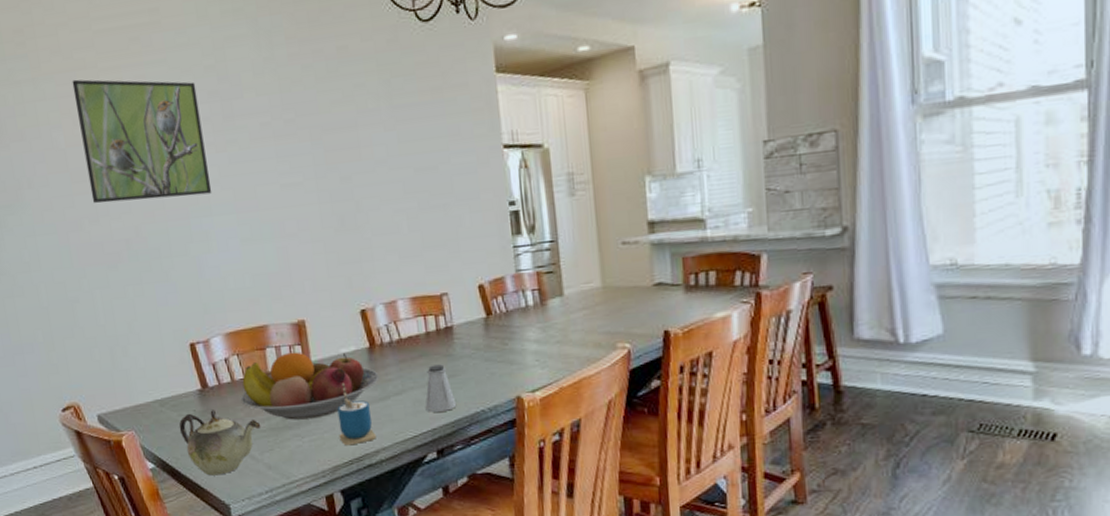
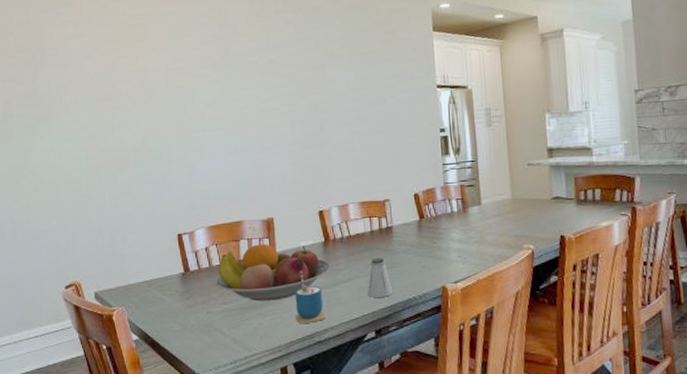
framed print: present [72,79,212,204] -> none [105,22,207,118]
teapot: present [179,410,262,476] -> none [162,290,231,348]

